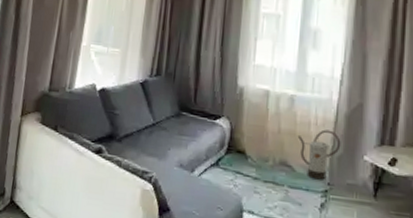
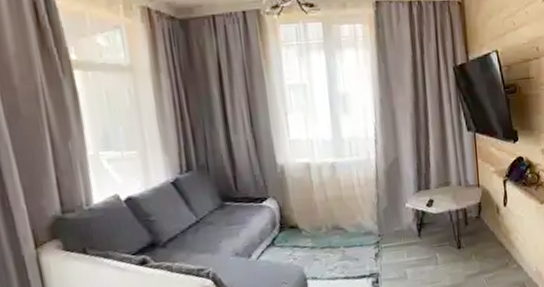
watering can: present [297,129,341,180] -> none [344,187,385,235]

